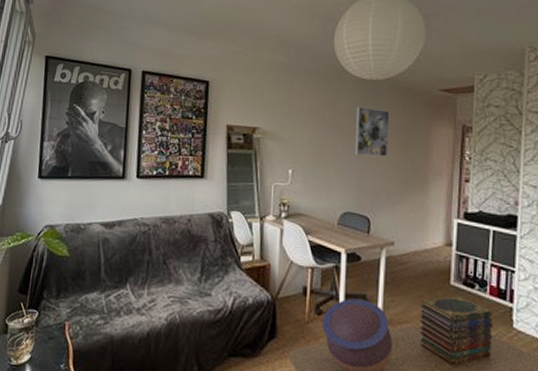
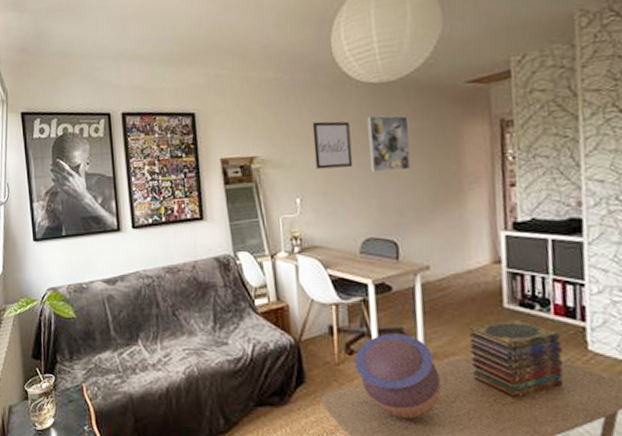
wall art: none [309,105,341,149] -> present [312,121,353,170]

